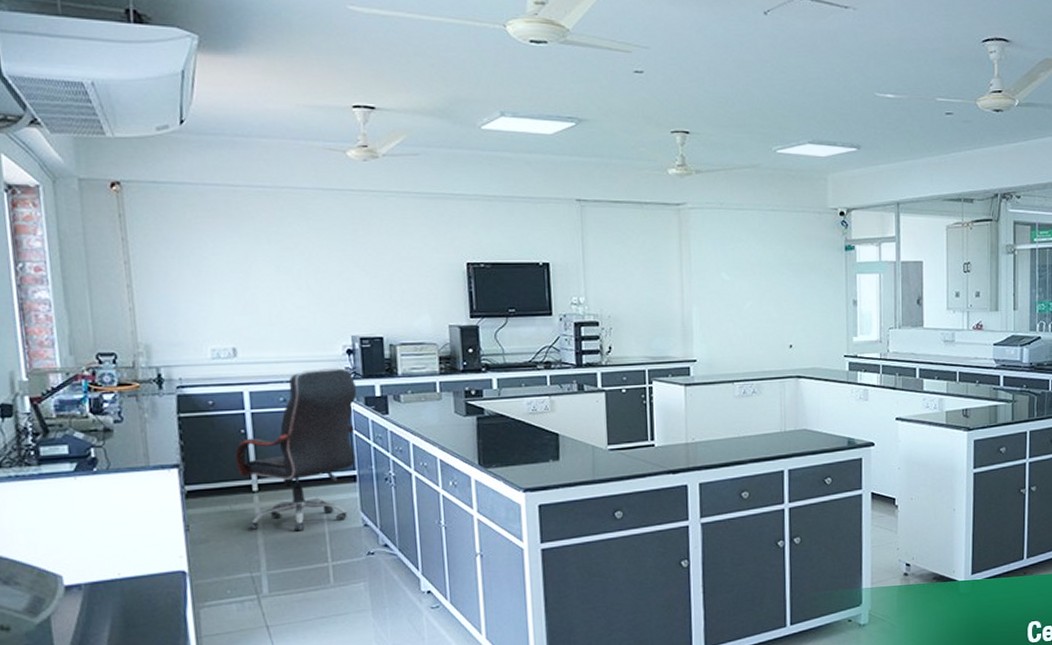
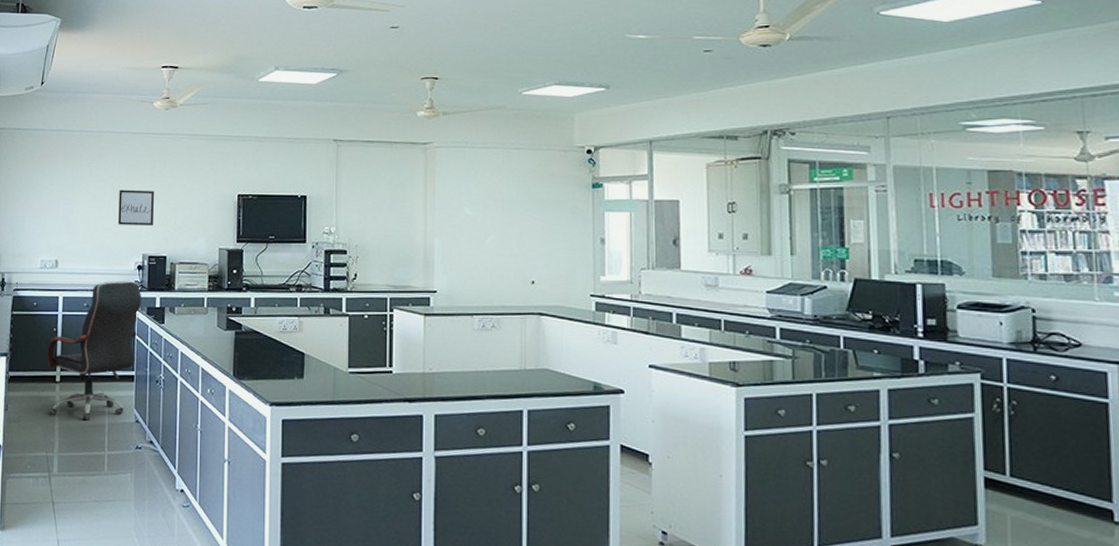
wall art: none [311,259,362,302] -> present [118,190,155,225]

